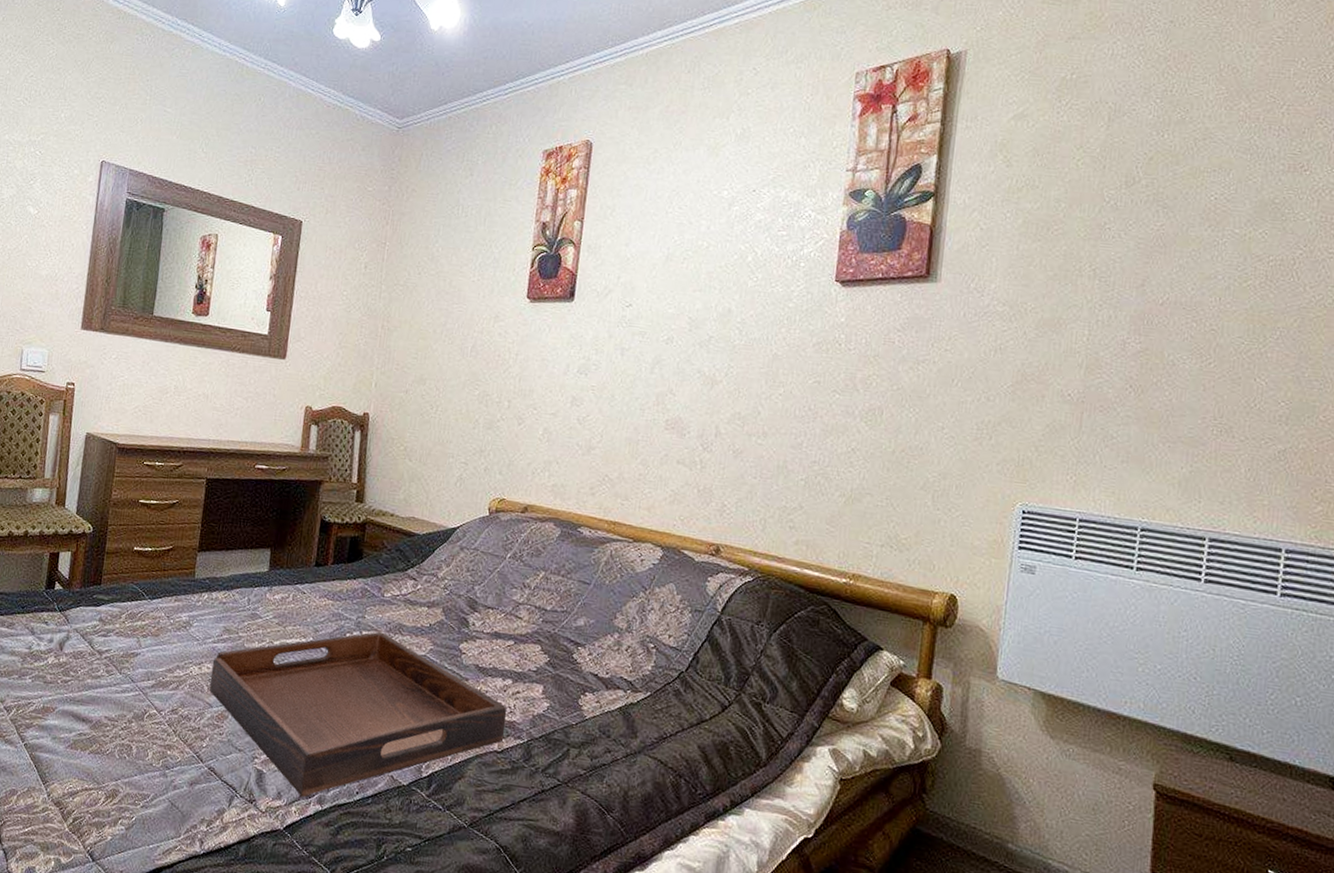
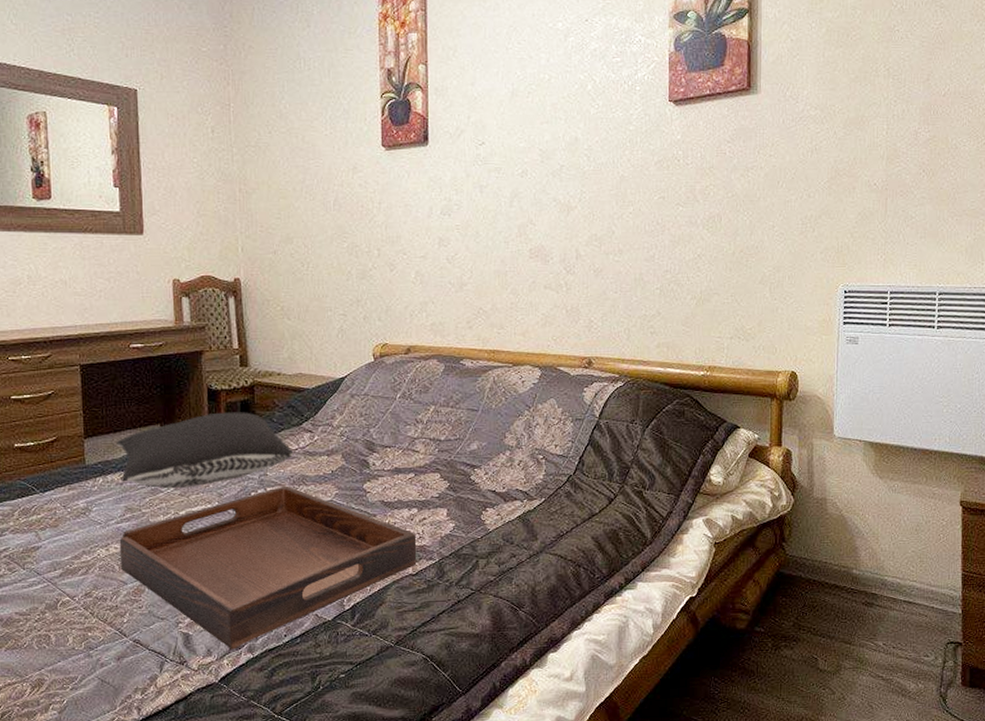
pillow: none [224,545,394,618] -> present [117,412,293,489]

